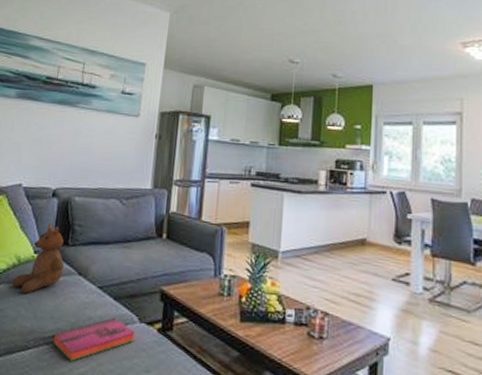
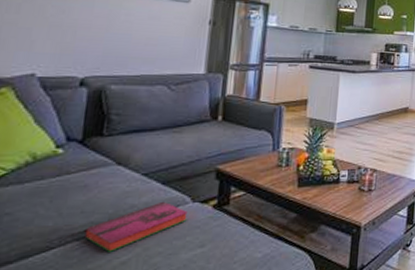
teddy bear: present [11,223,65,293] -> none [23,114,99,191]

